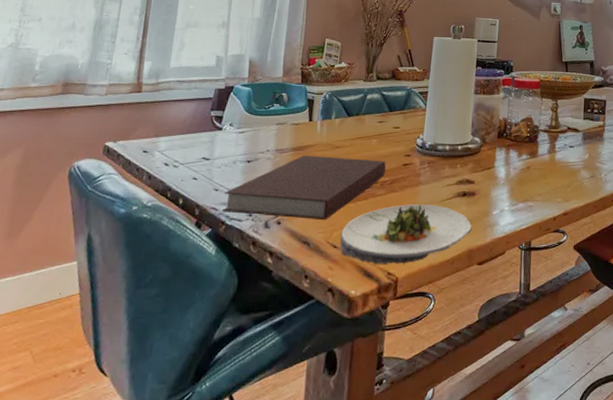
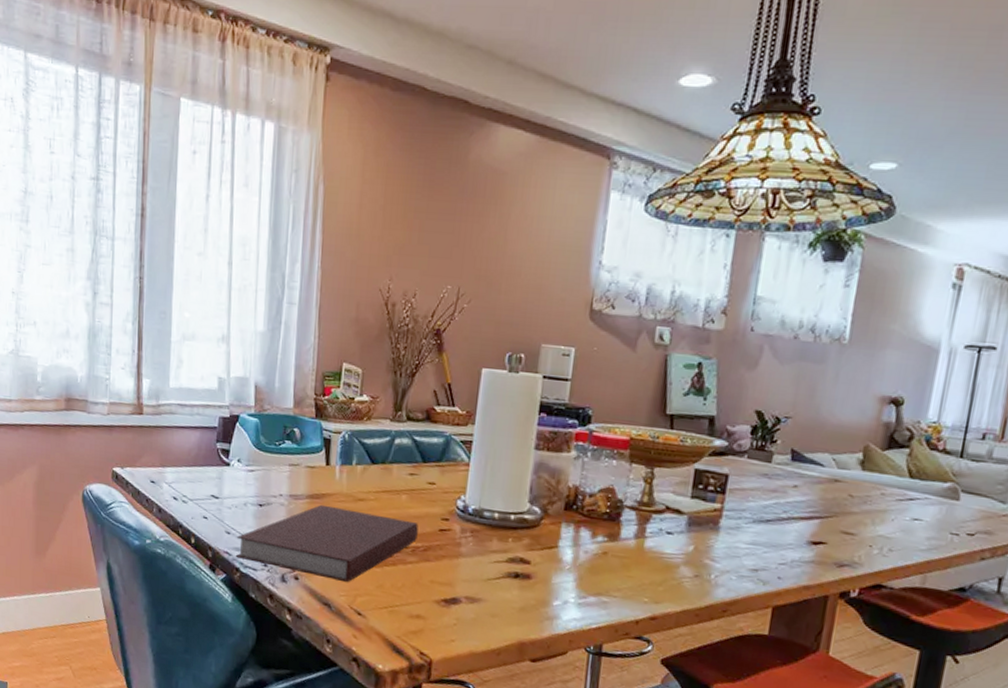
salad plate: present [340,204,472,265] -> none [365,577,525,646]

